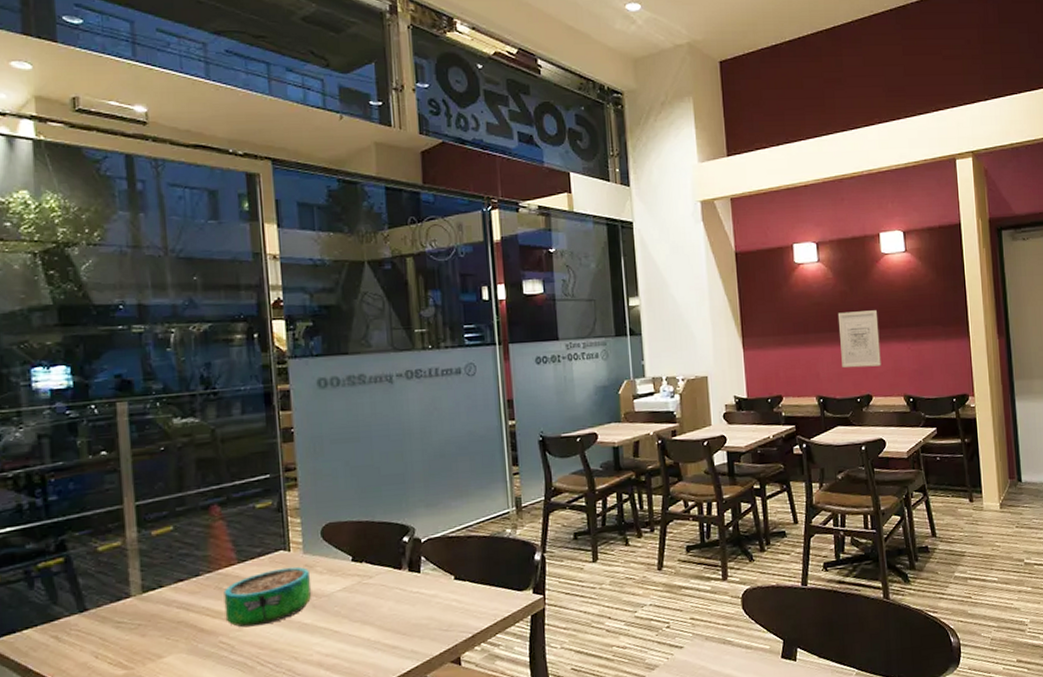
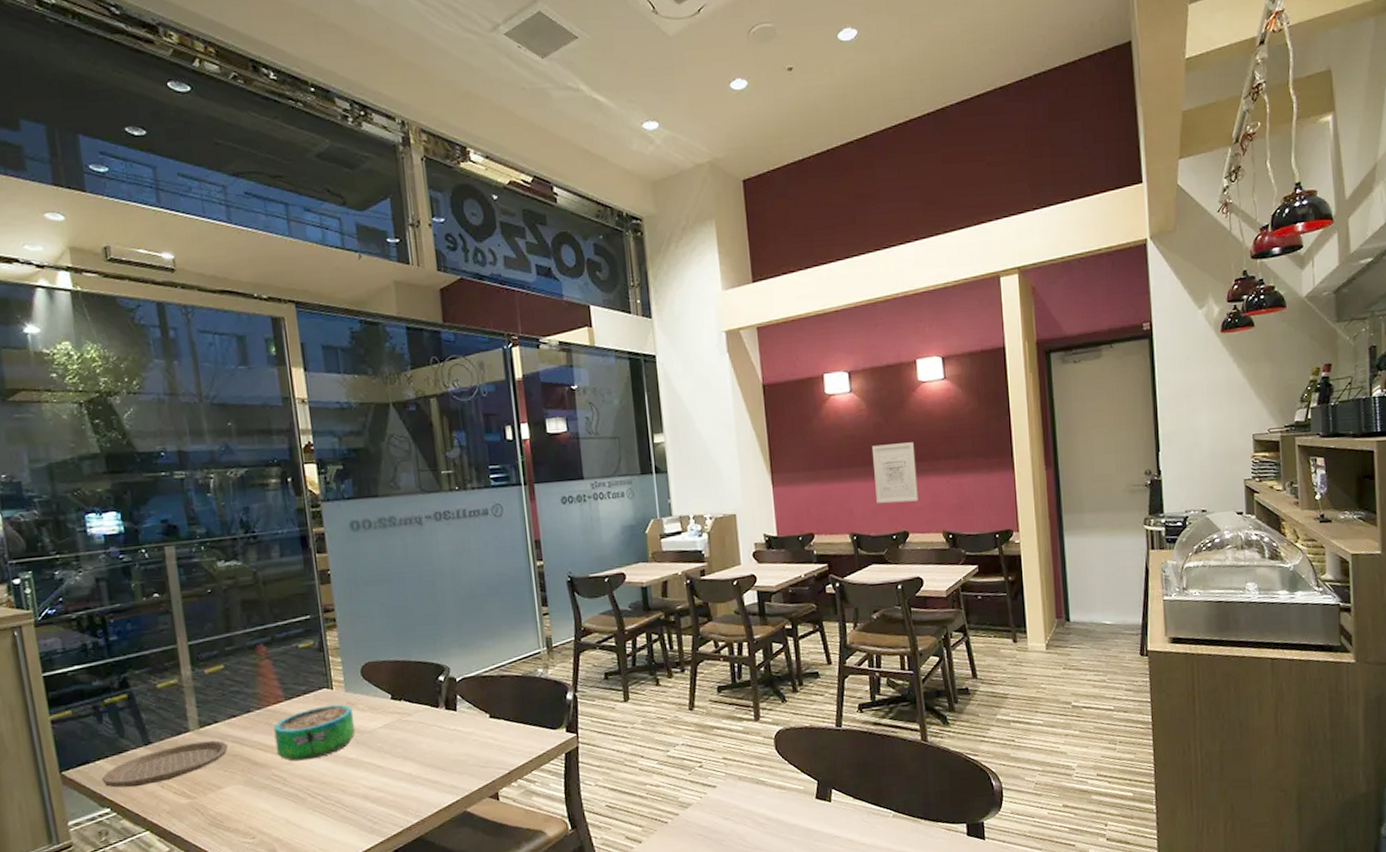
plate: none [29,606,173,659] -> present [102,740,229,788]

